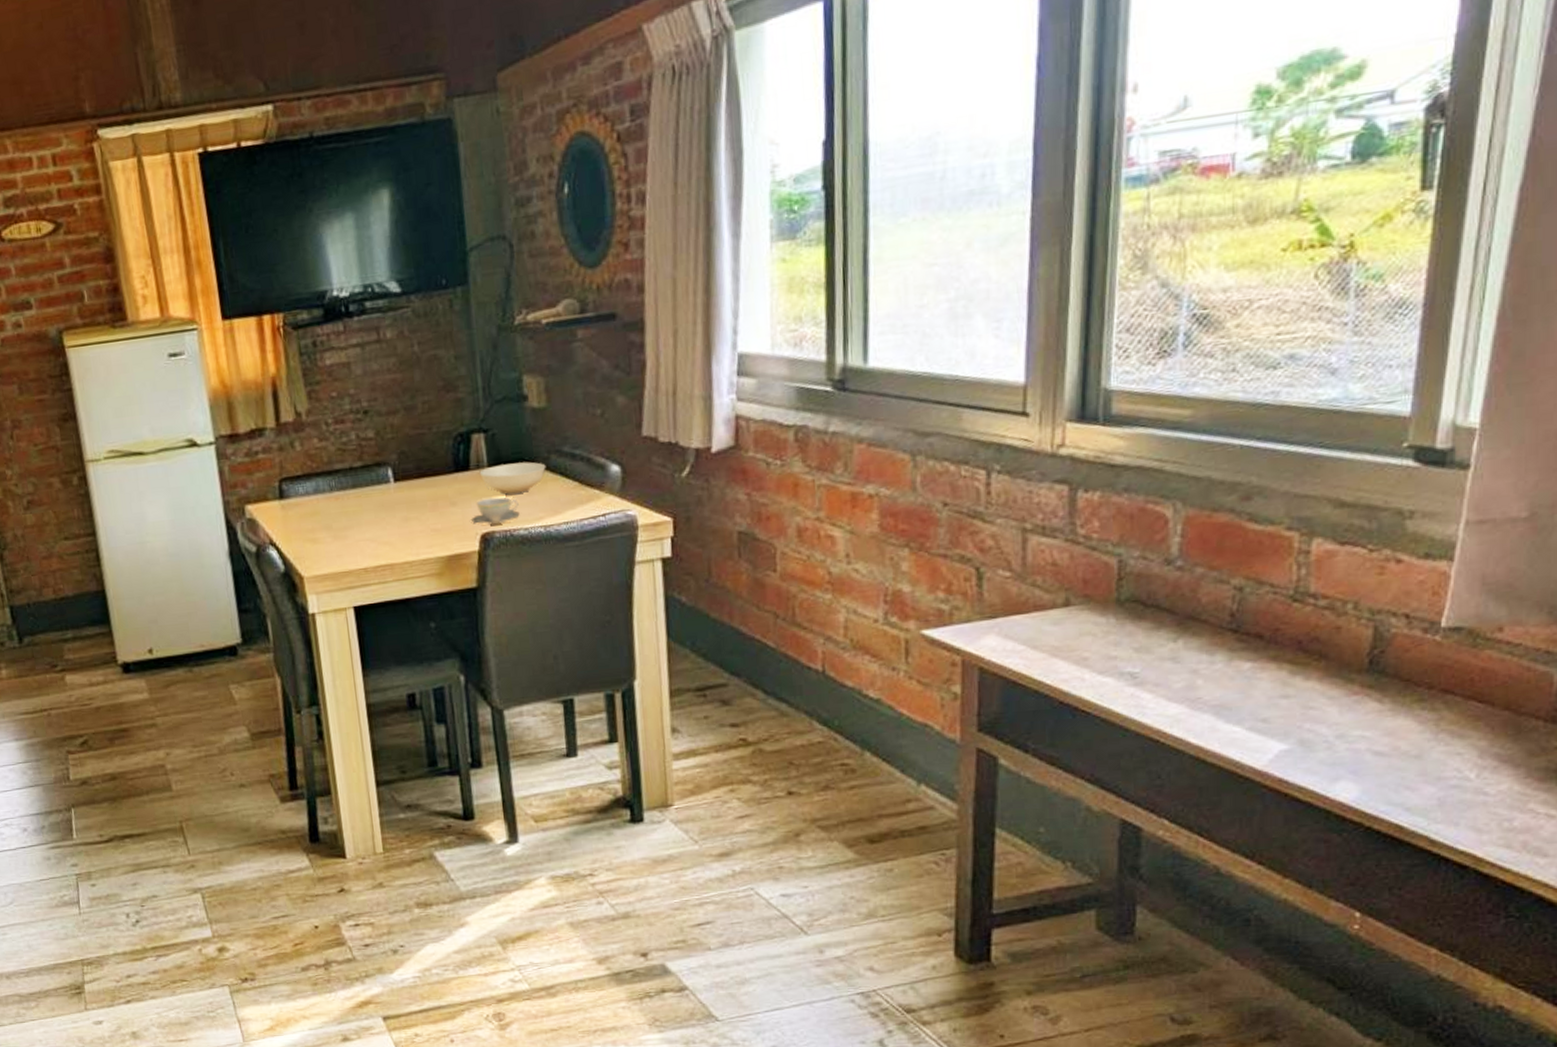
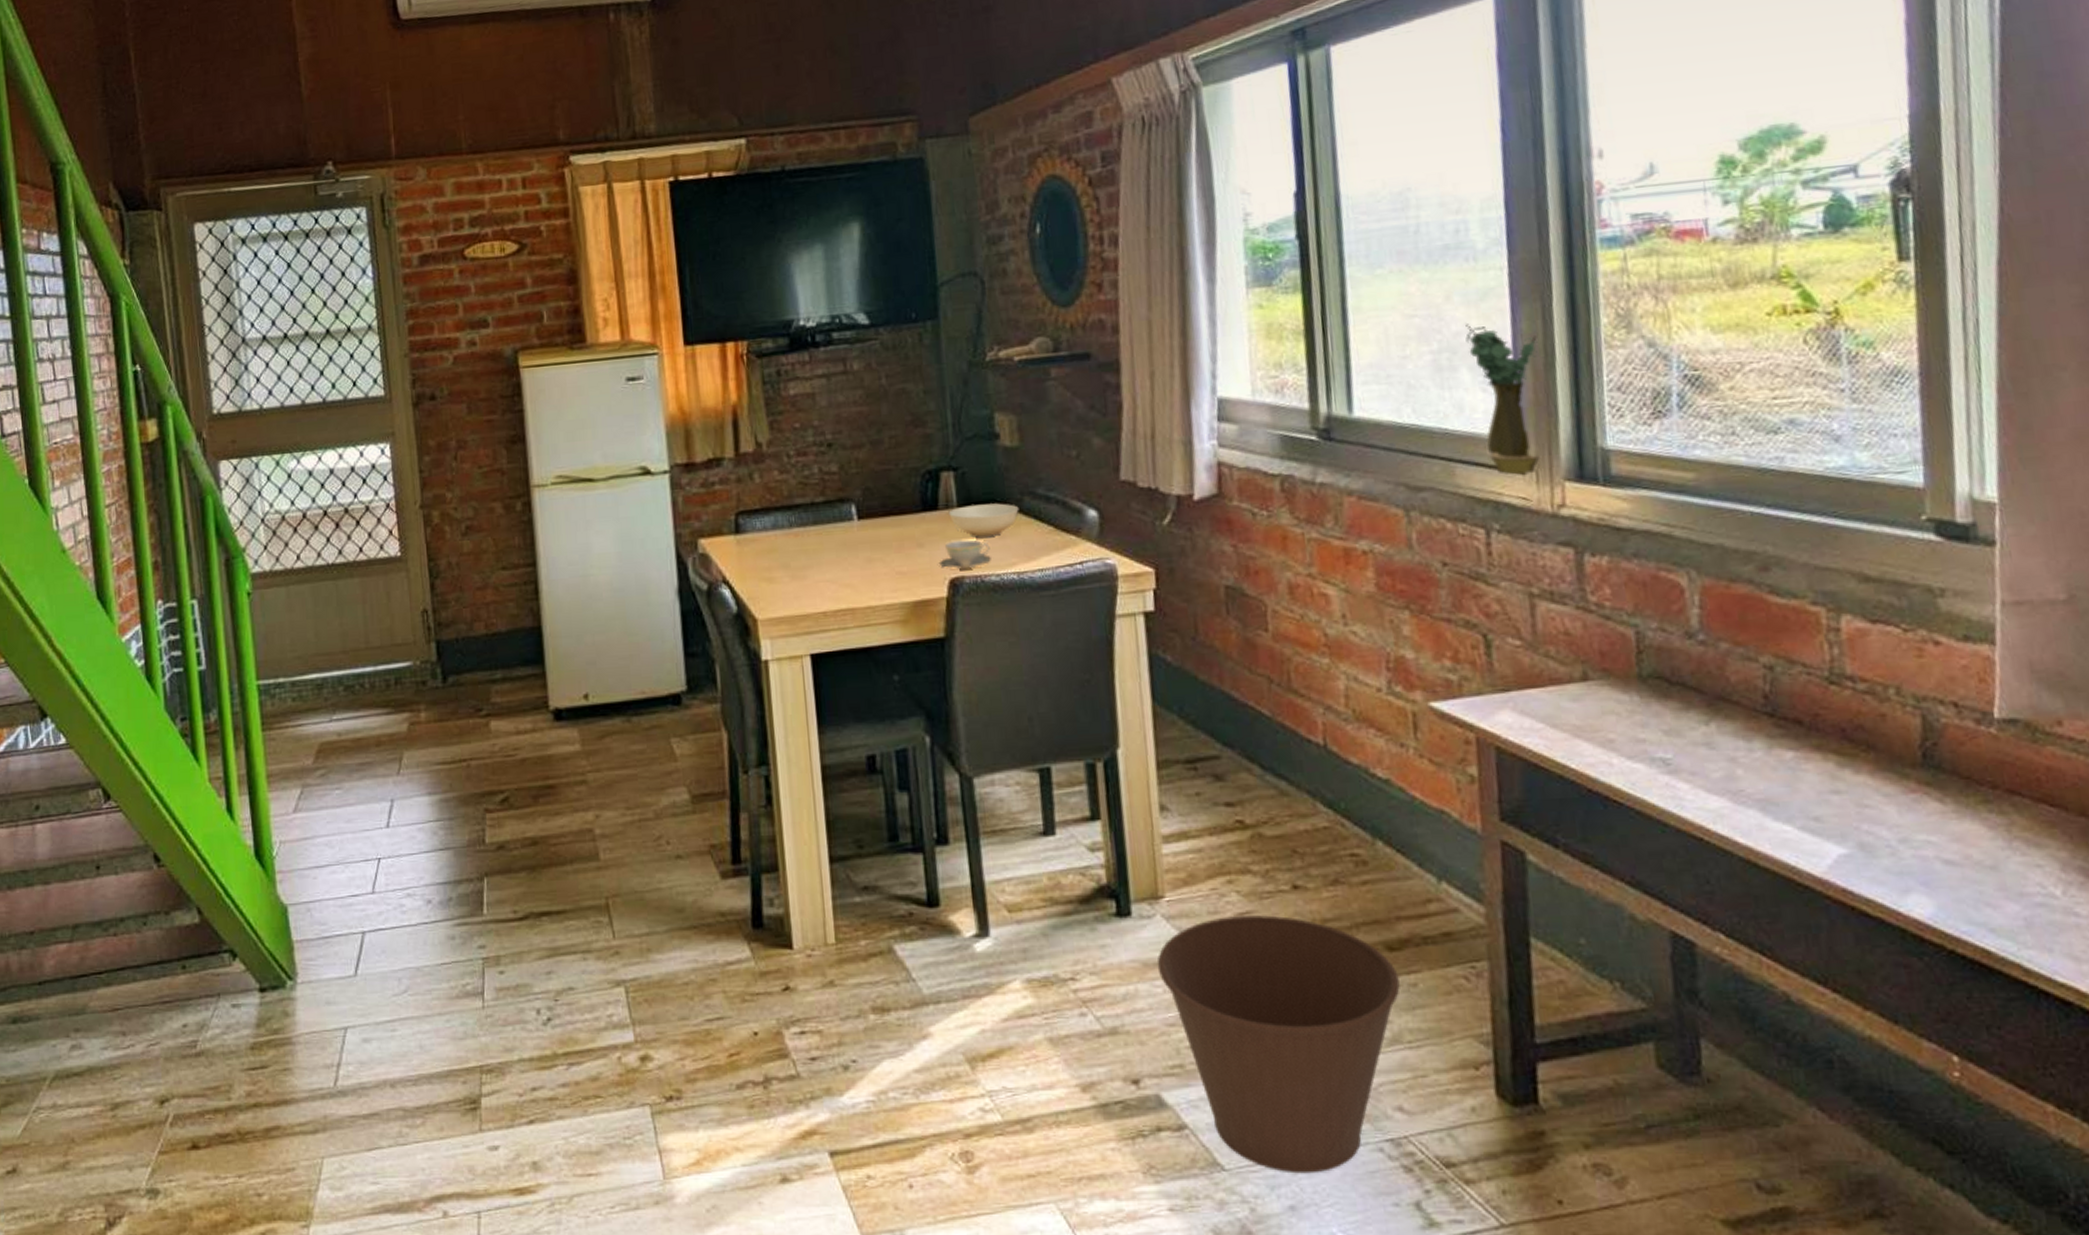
basket: none [665,817,878,1021] -> present [1157,915,1400,1174]
vase: none [983,270,1053,418] -> present [1465,323,1542,475]

